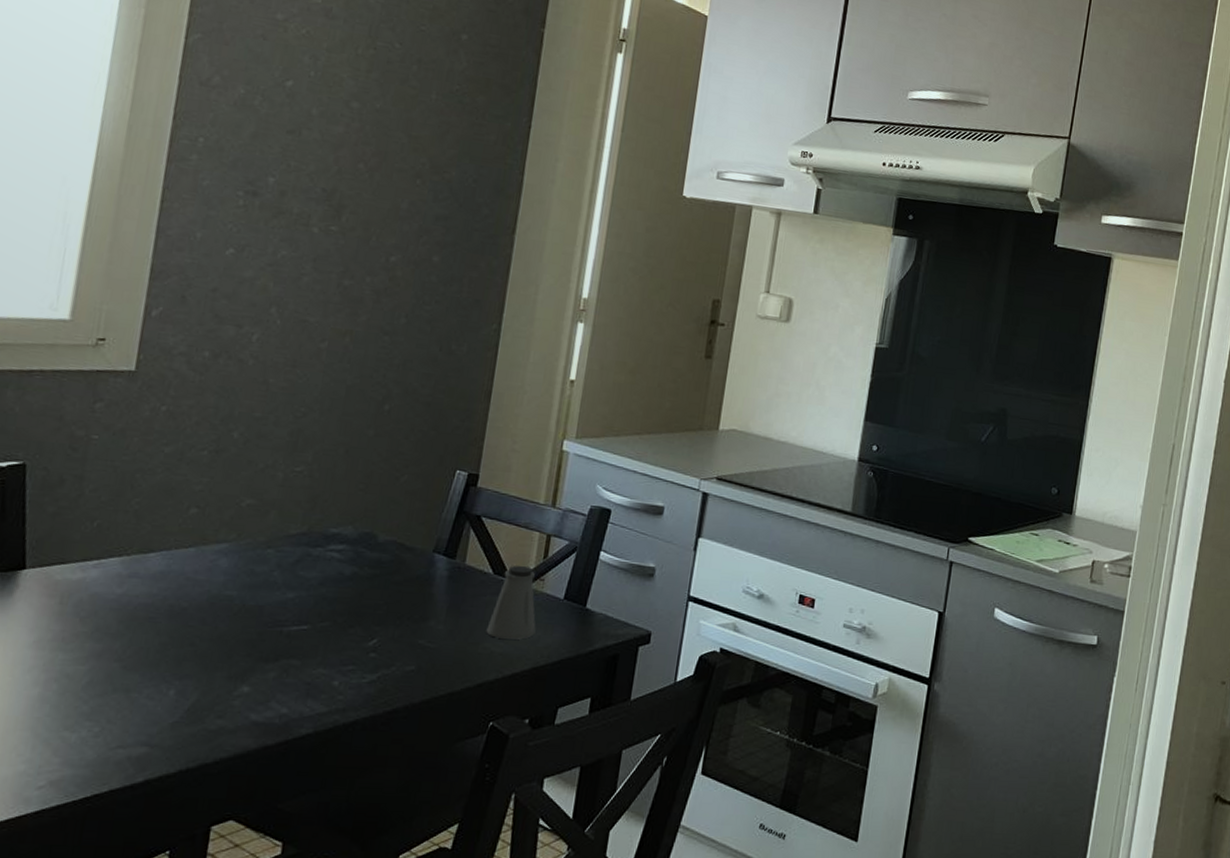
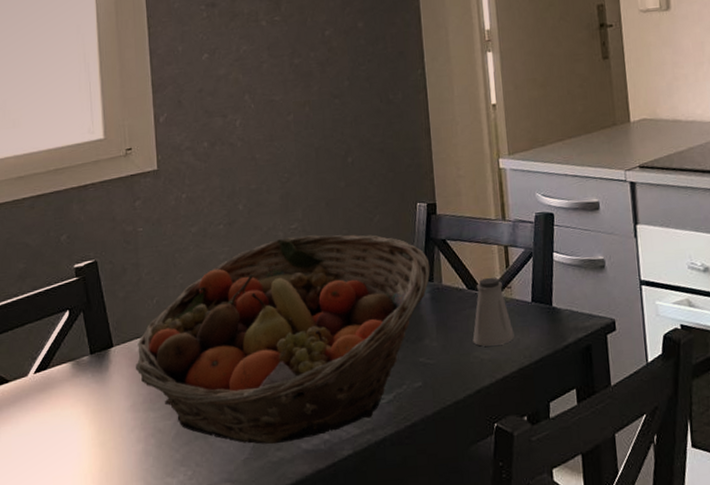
fruit basket: none [49,480,457,711] -> present [135,234,431,445]

